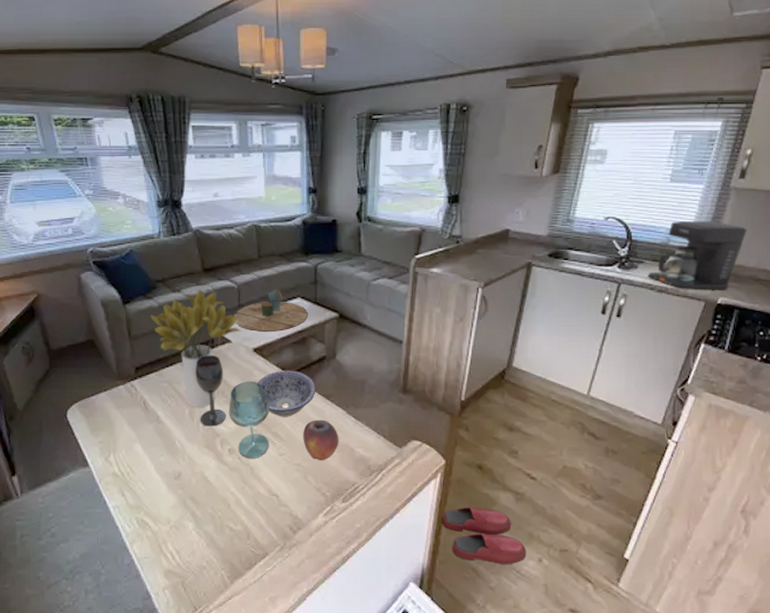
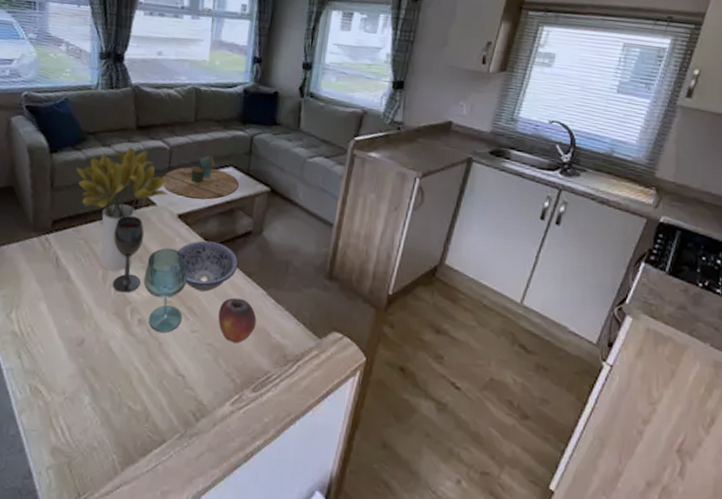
slippers: present [442,506,527,565] -> none [356,411,445,483]
coffee maker: present [648,221,747,290] -> none [590,133,692,209]

